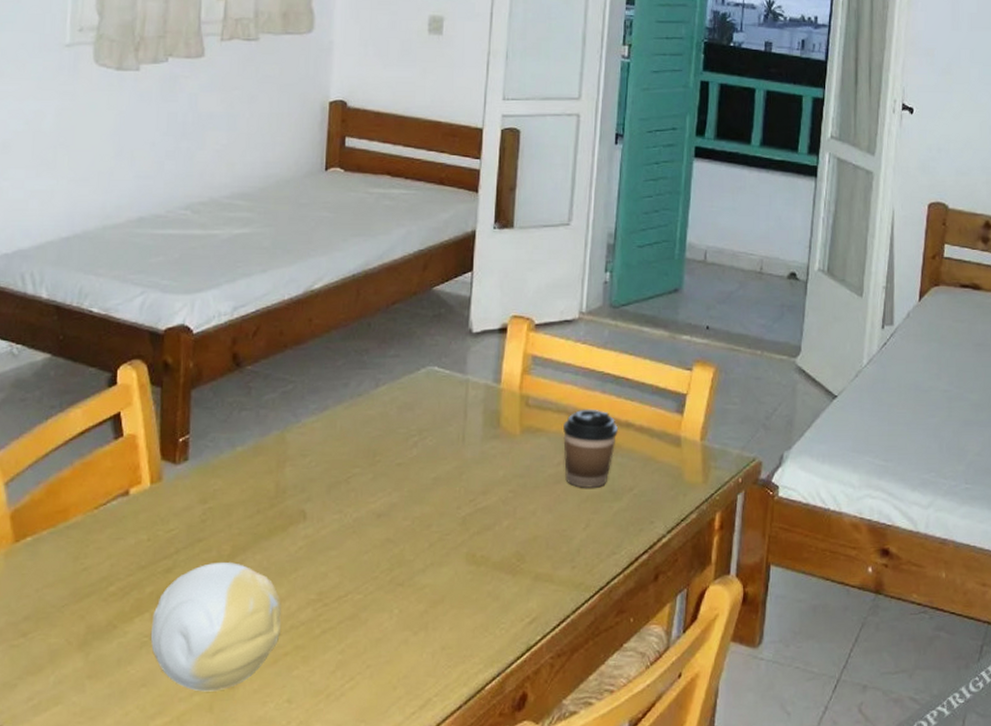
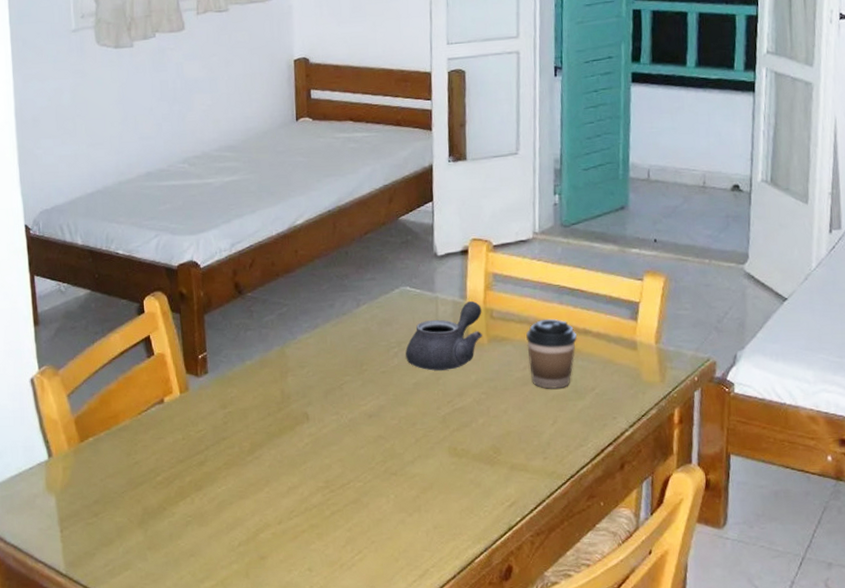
decorative ball: present [150,562,282,692] -> none [193,457,298,561]
teapot: none [427,385,517,464] -> present [405,300,482,371]

